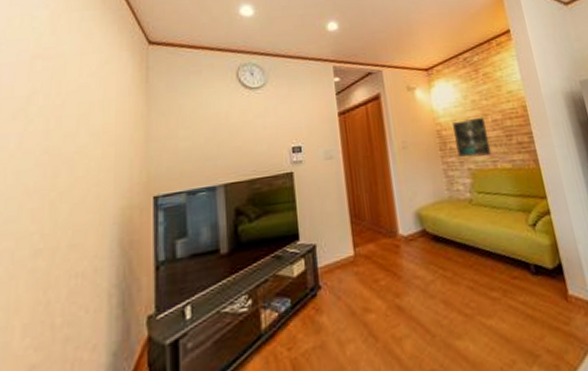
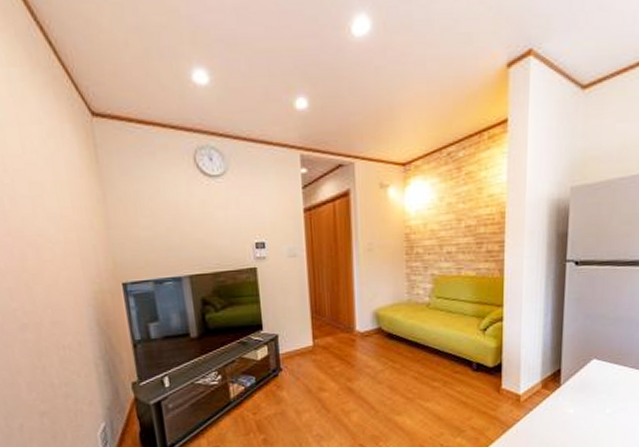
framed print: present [453,117,492,157] -> none [423,221,458,263]

